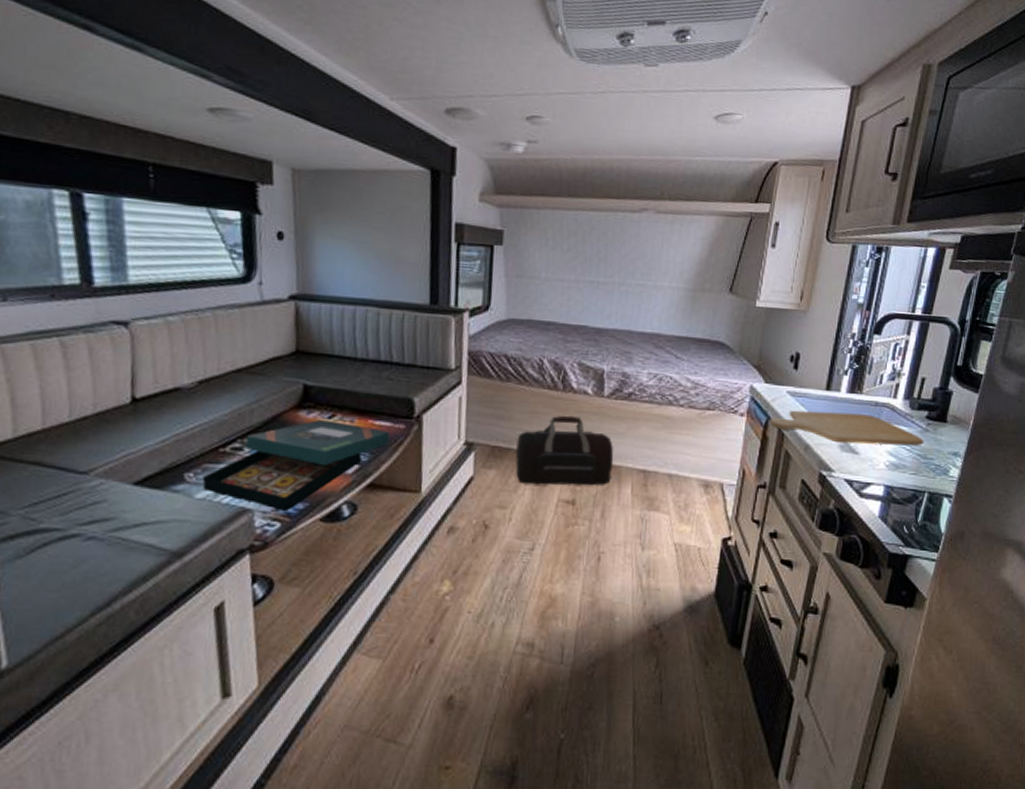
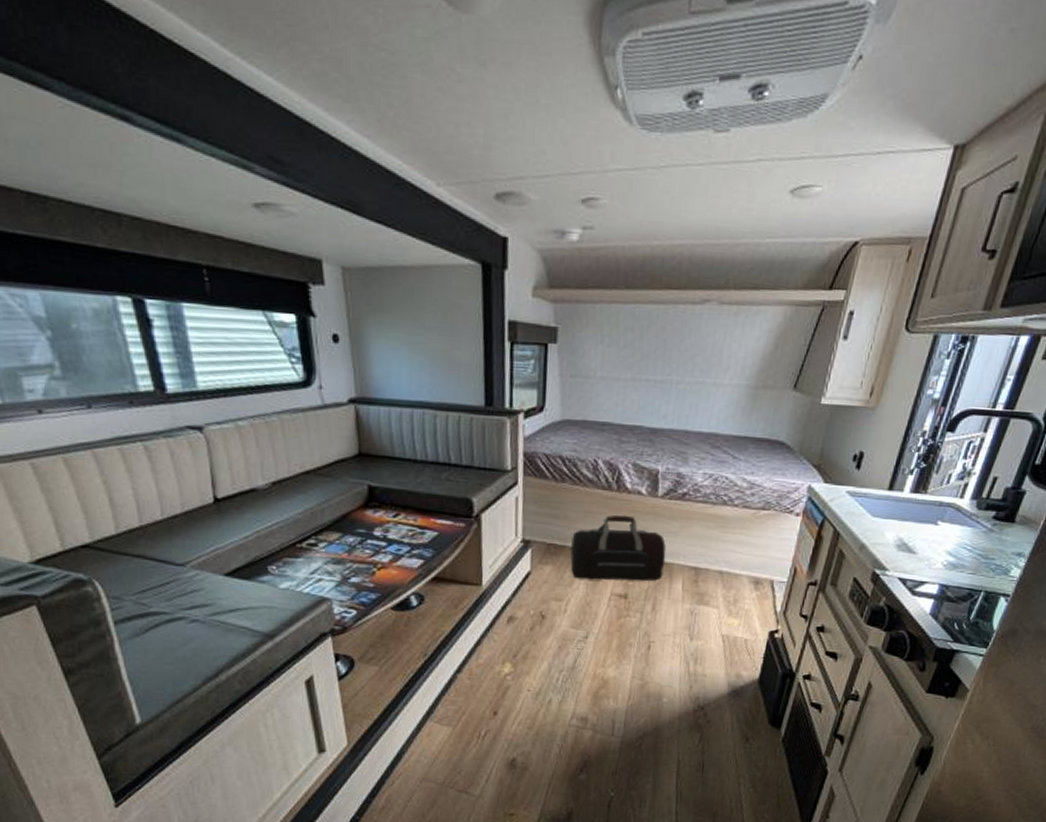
board game: present [202,420,390,511] -> none [284,519,451,600]
chopping board: present [770,410,924,446] -> none [826,510,988,546]

